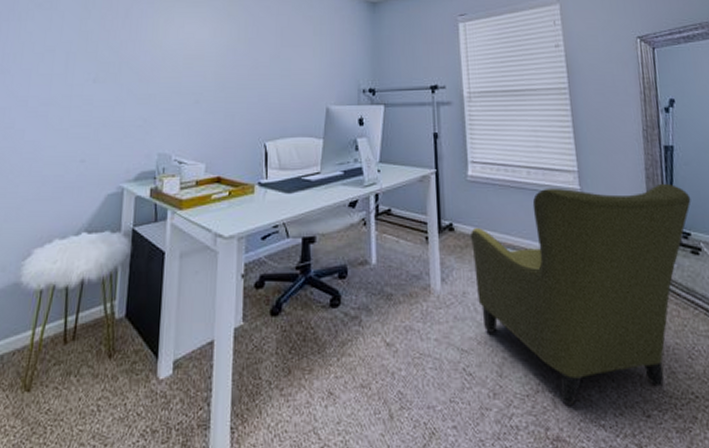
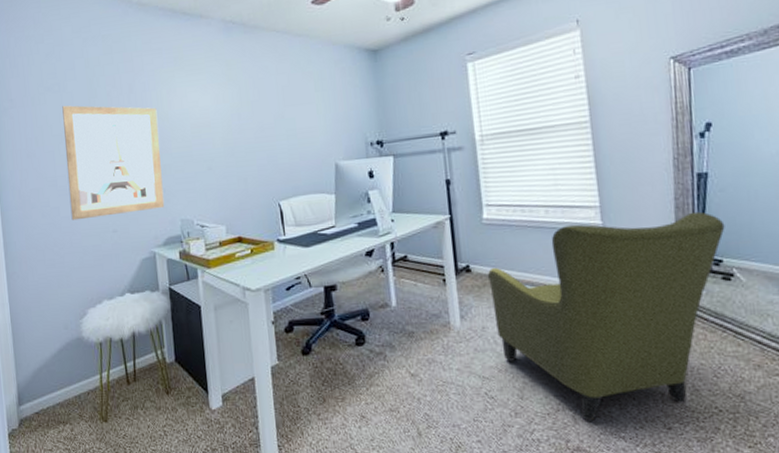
wall art: none [36,23,151,146] -> present [62,105,165,221]

